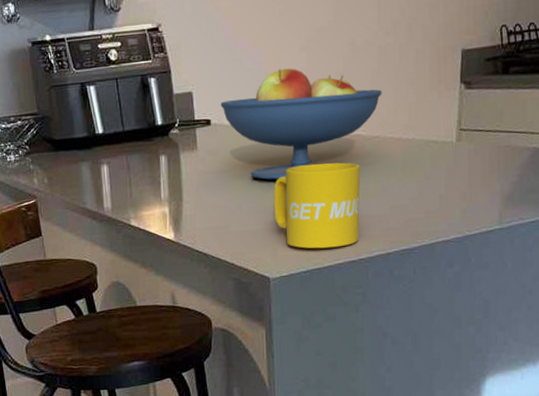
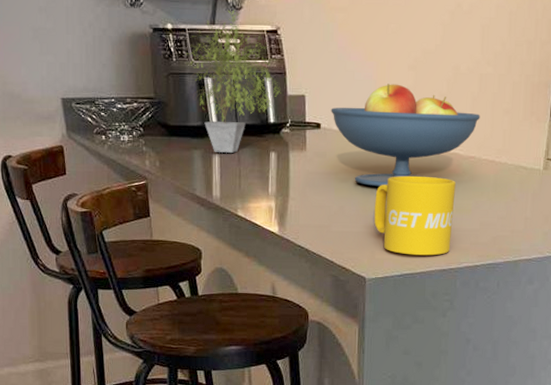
potted plant: none [66,12,168,163] -> present [186,9,282,154]

